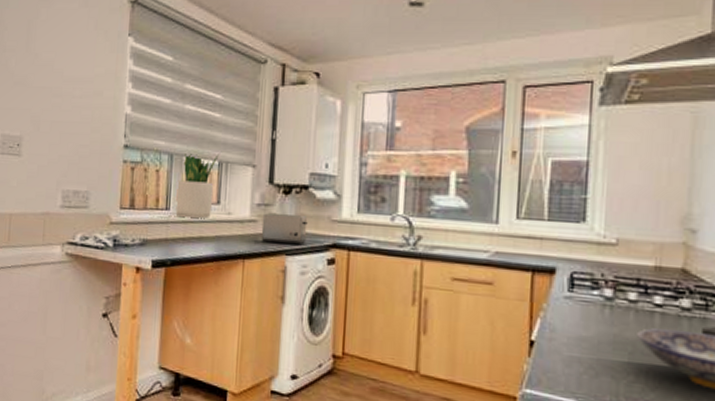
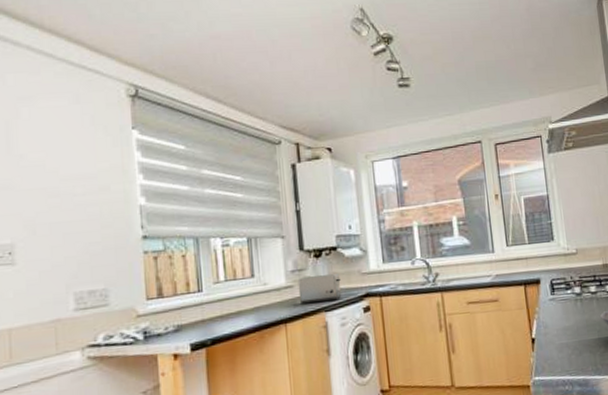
planter: present [175,154,219,219] -> none [205,231,247,297]

